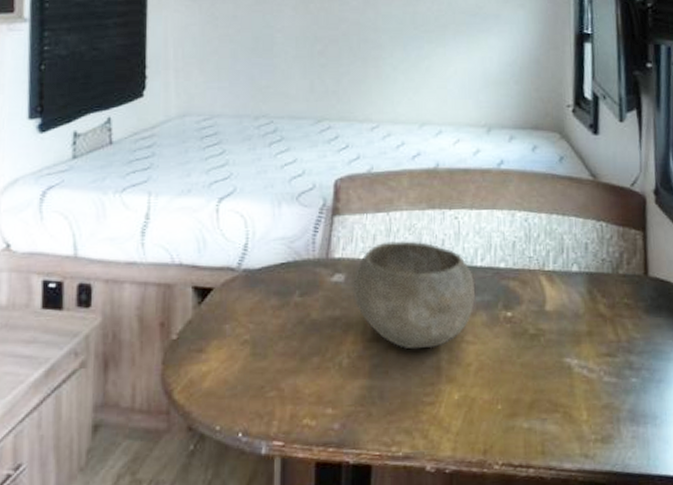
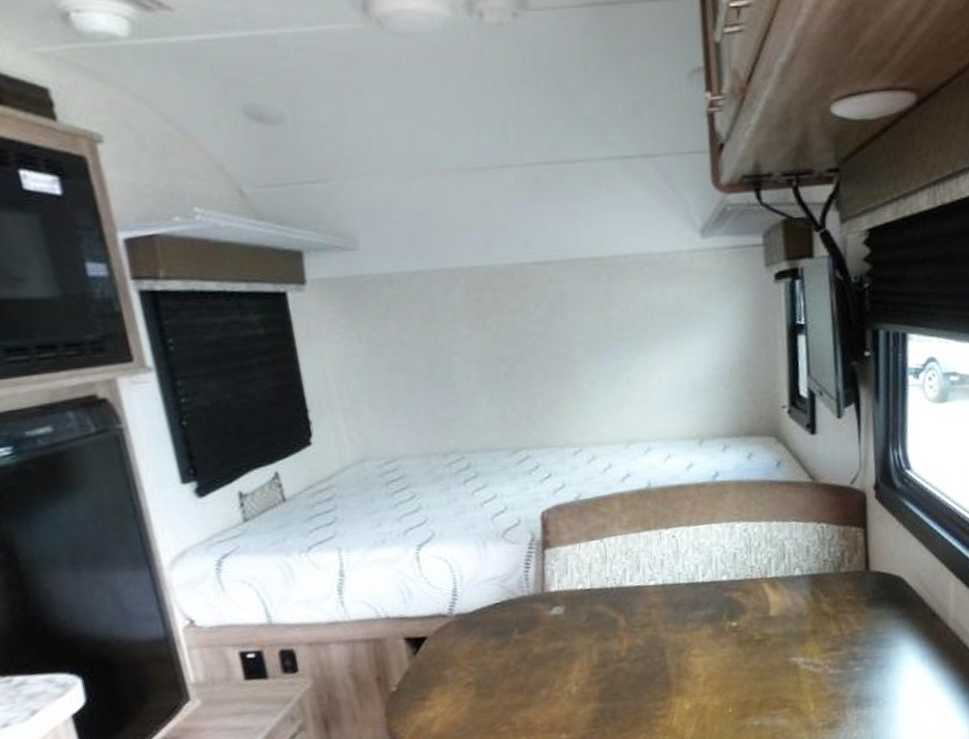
bowl: present [352,241,475,350] -> none [572,565,699,669]

